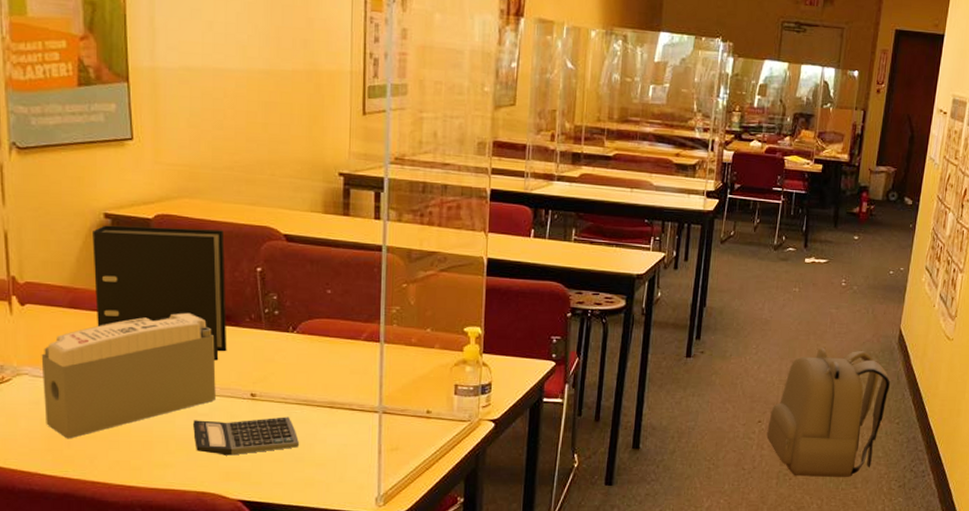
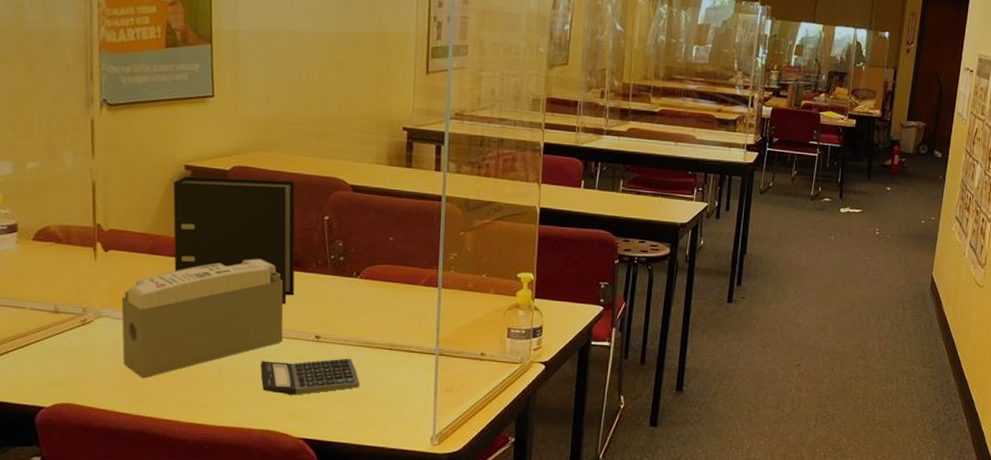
books: none [748,125,770,153] -> present [785,82,806,108]
backpack: present [766,347,890,478] -> none [805,294,923,421]

